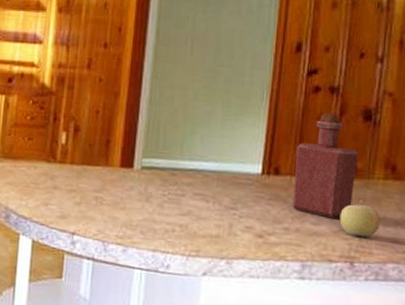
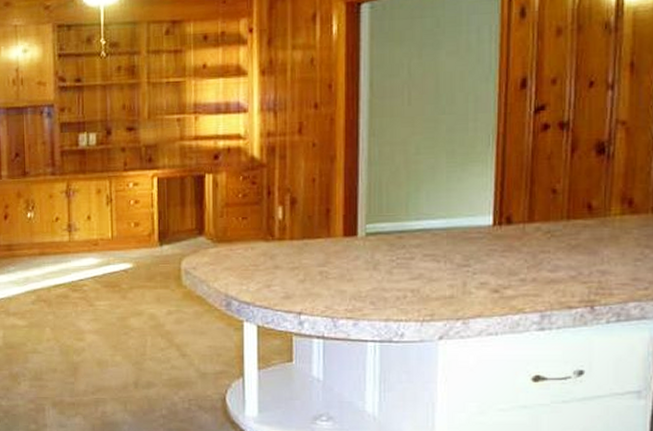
bottle: present [292,113,359,219] -> none [527,151,594,262]
fruit: present [339,200,381,237] -> none [577,240,619,278]

